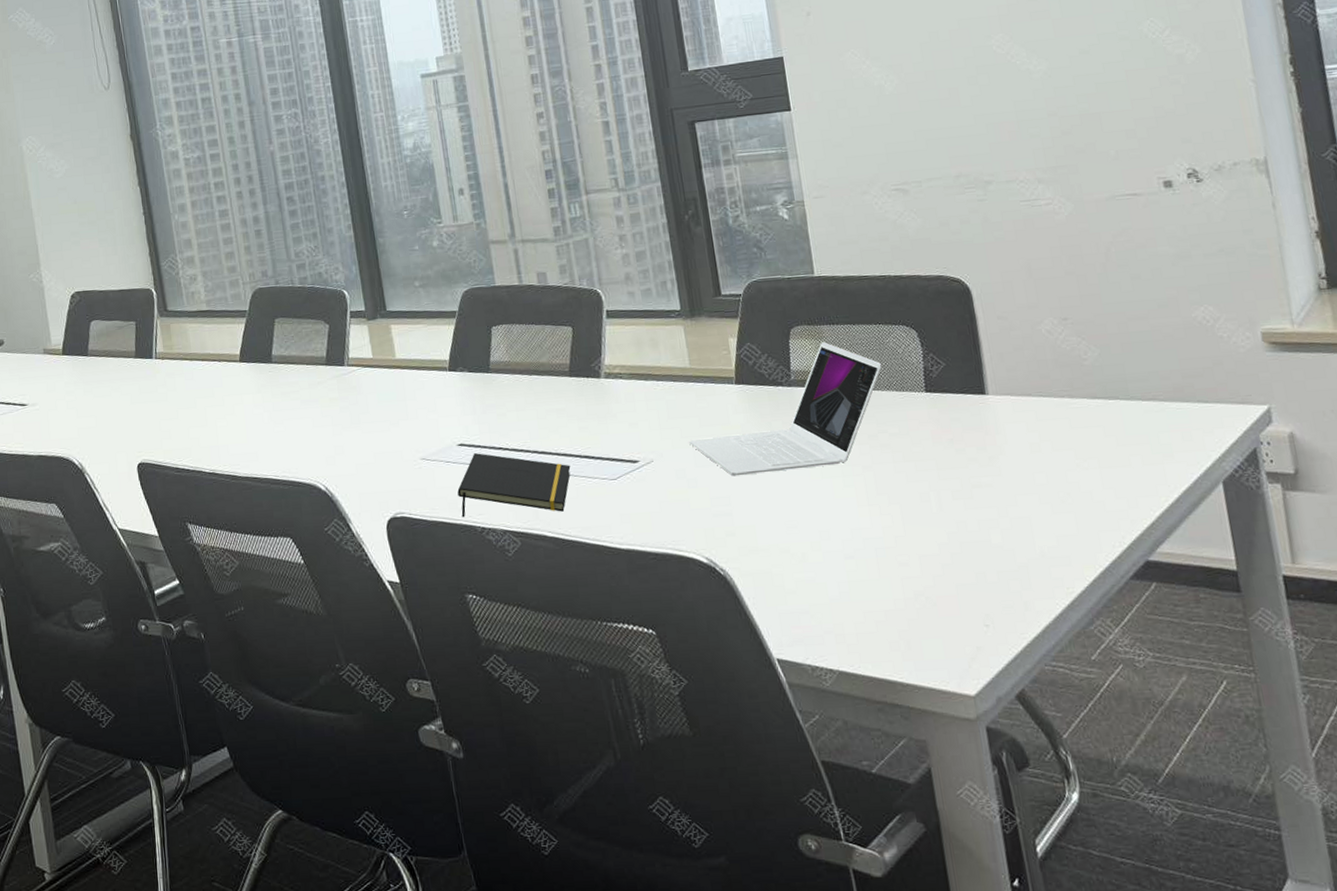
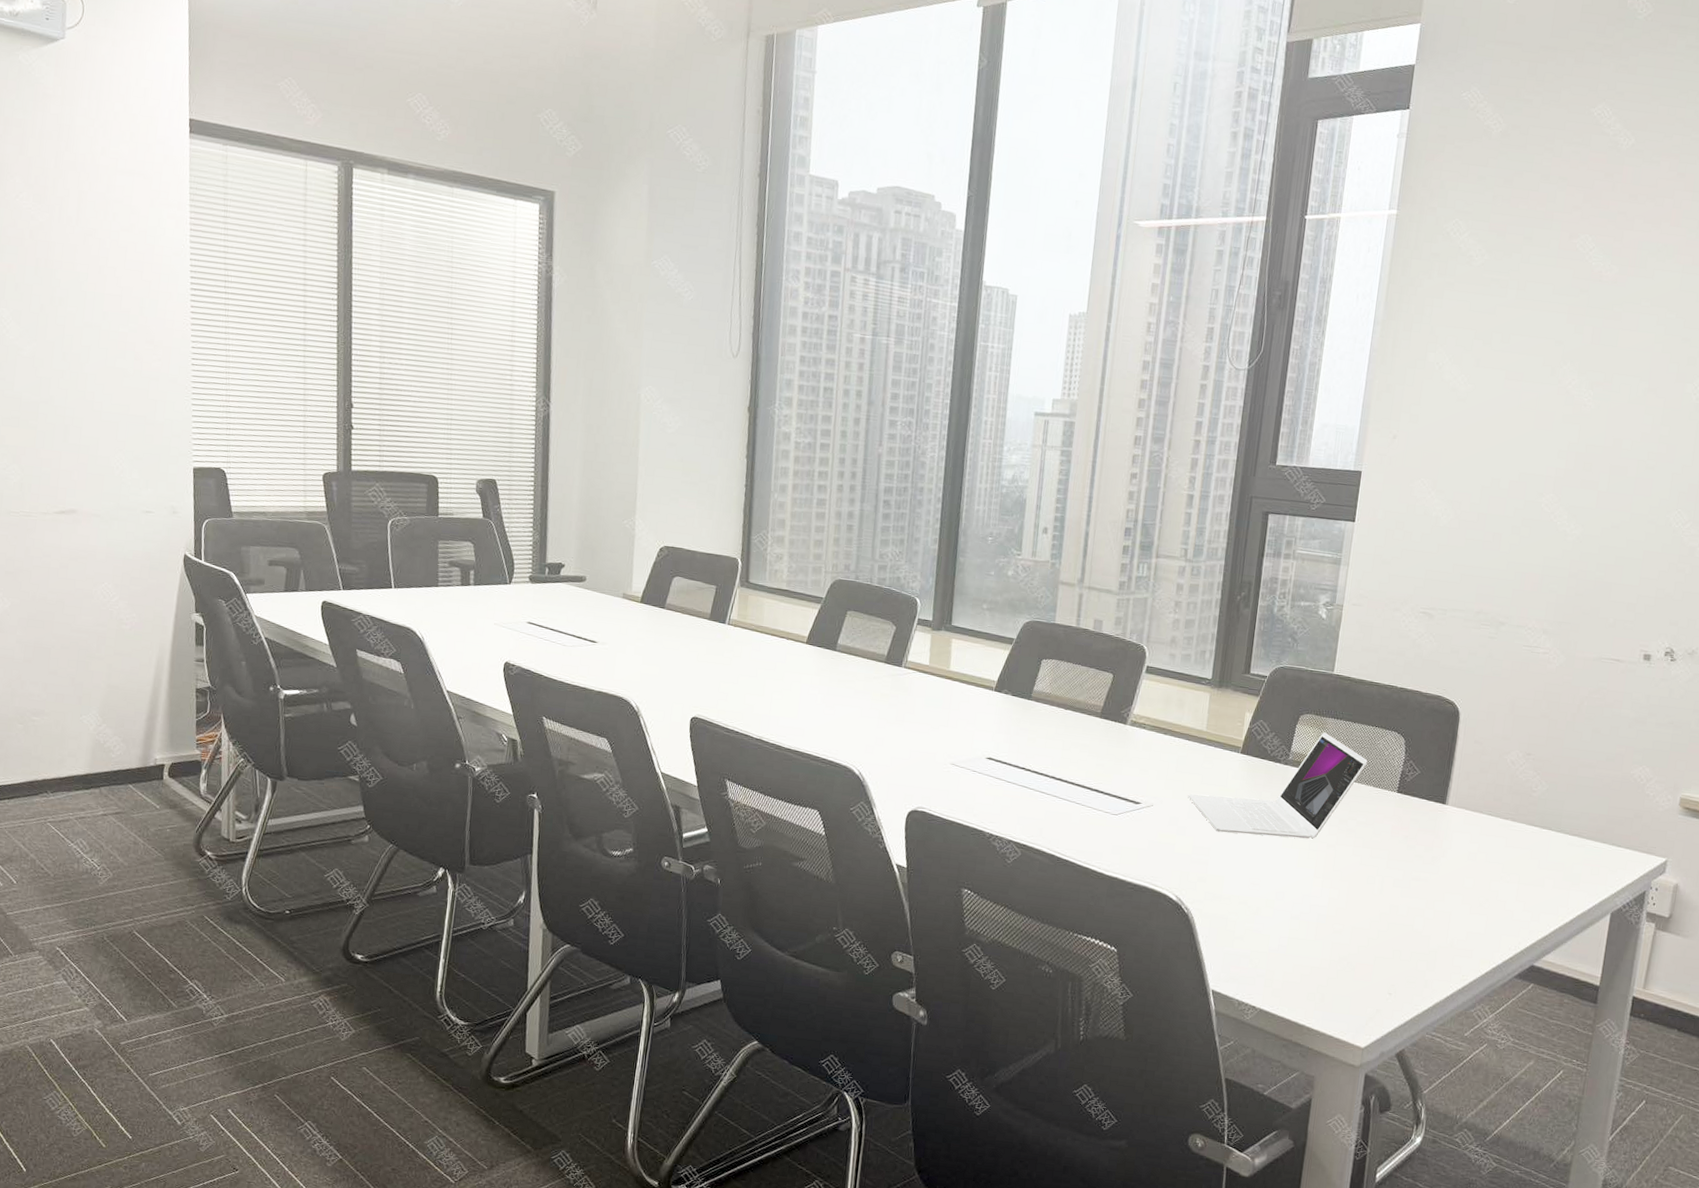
notepad: present [457,453,571,518] -> none [975,768,1081,834]

